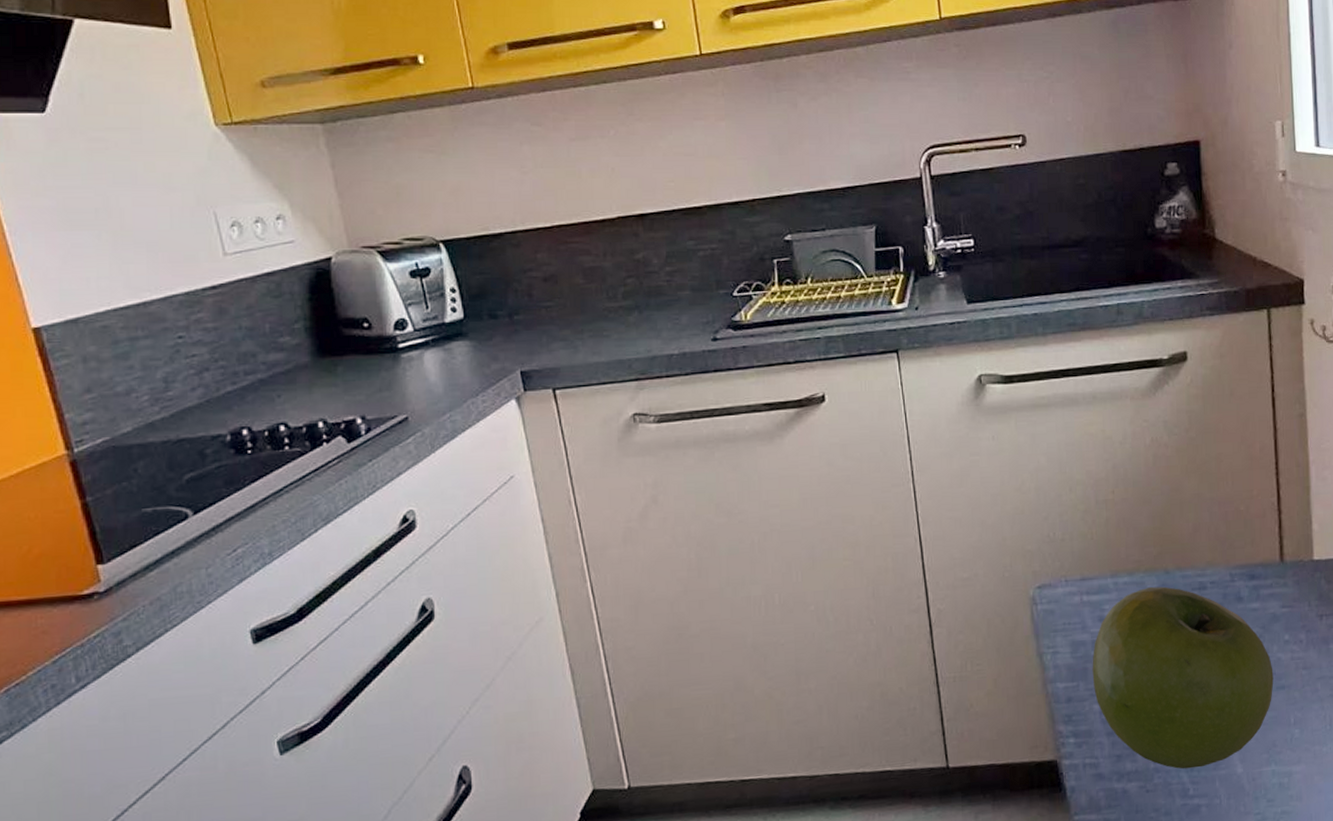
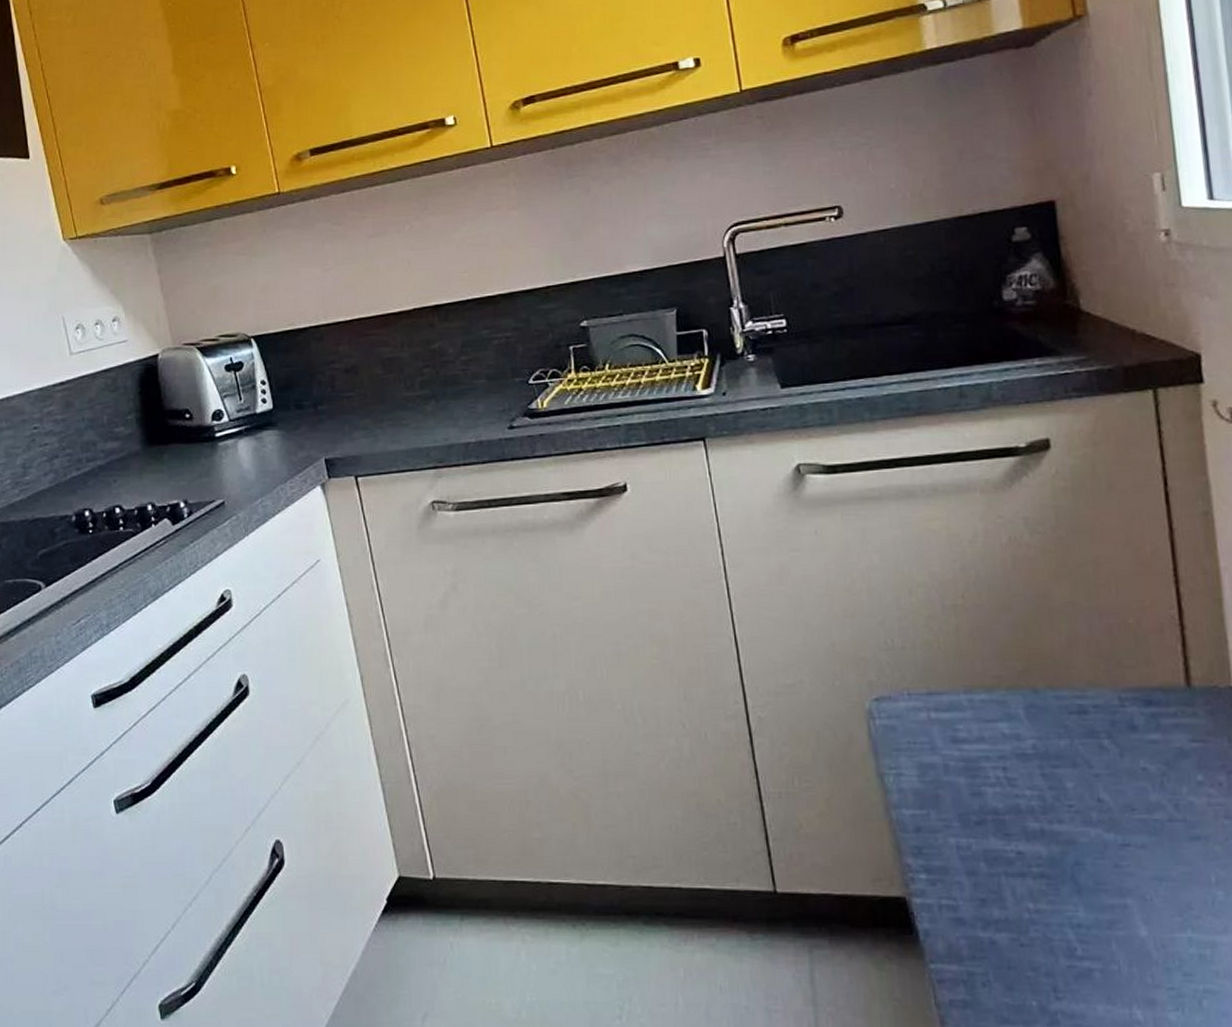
fruit: present [1092,586,1274,769] -> none [945,707,1185,924]

